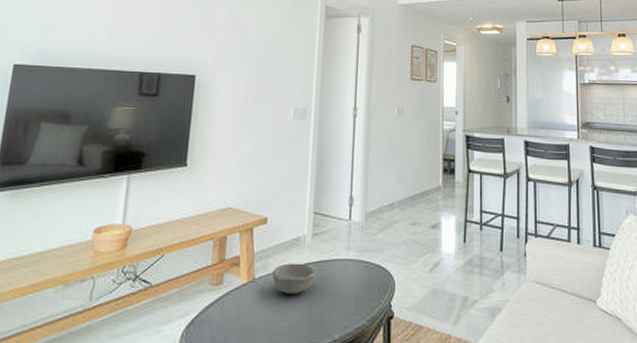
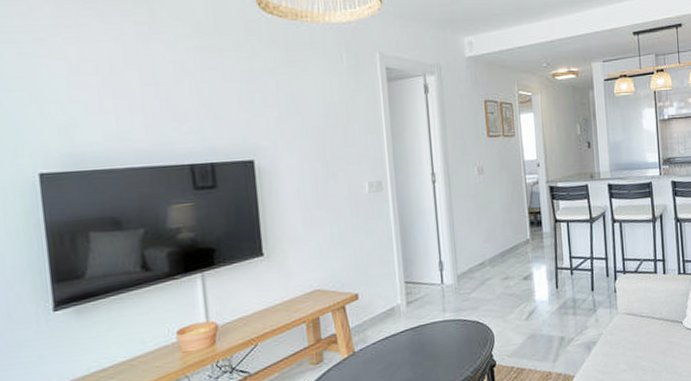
bowl: present [271,263,315,294] -> none [371,331,415,361]

